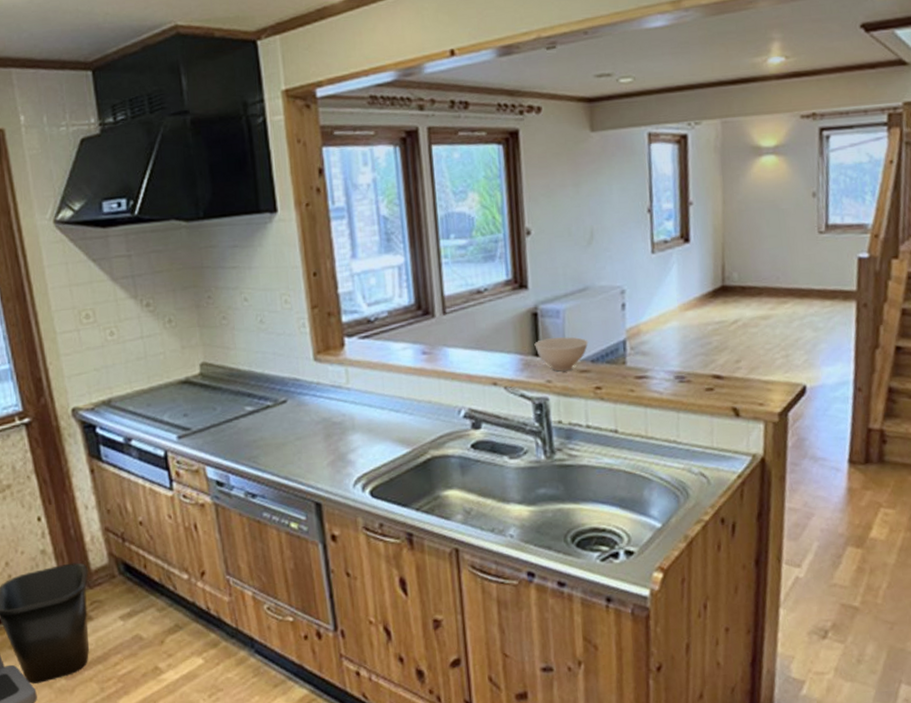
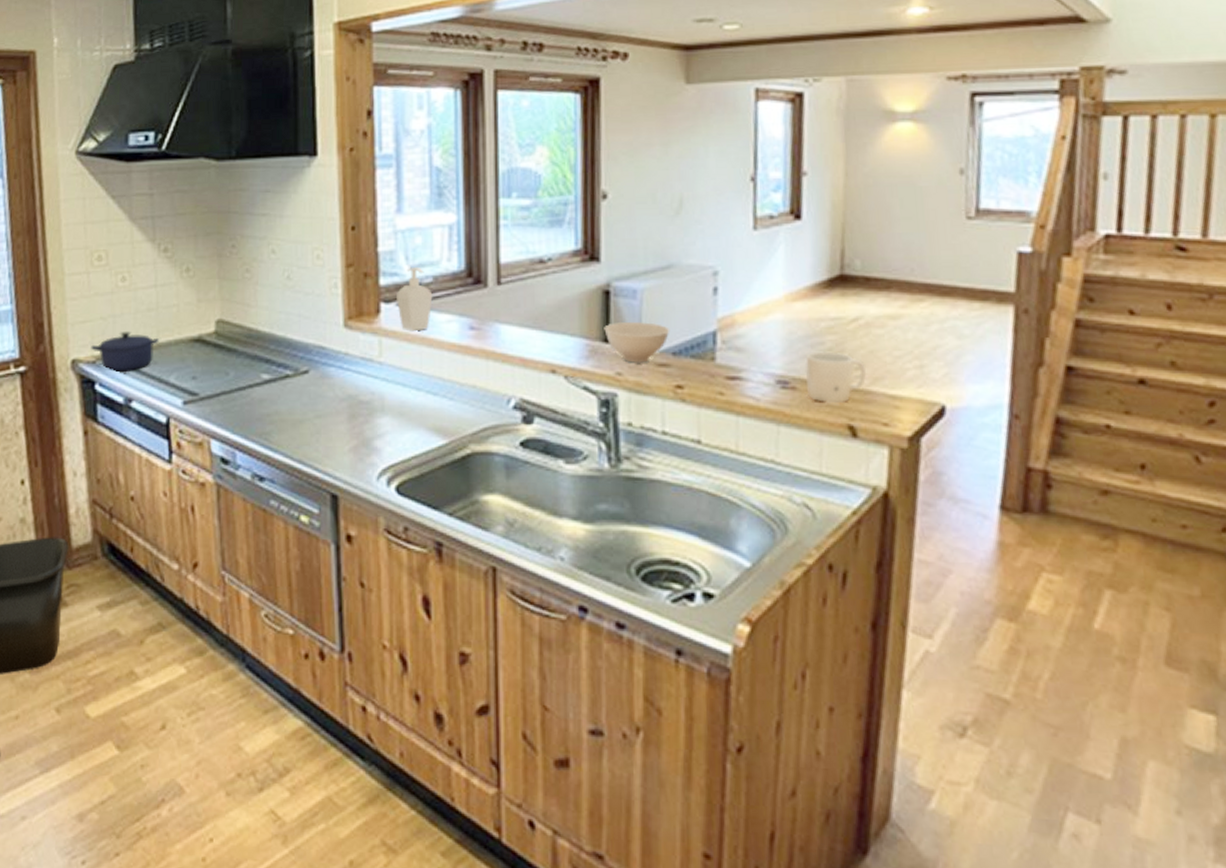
cooking pot: none [88,379,150,416] -> present [91,331,159,372]
soap bottle: none [357,304,389,360] -> present [395,267,433,332]
mug: none [697,349,746,391] -> present [805,351,867,404]

